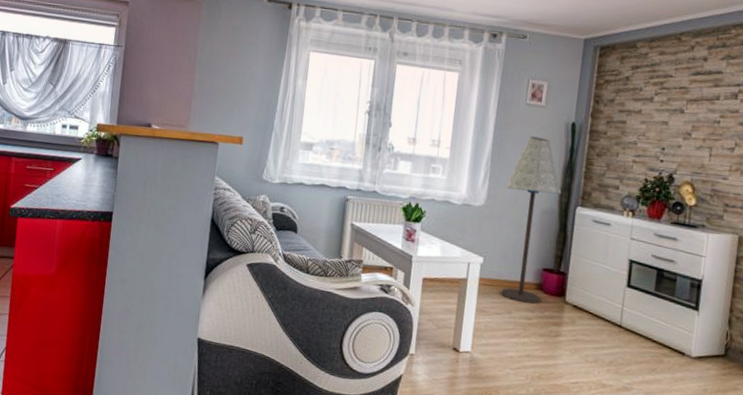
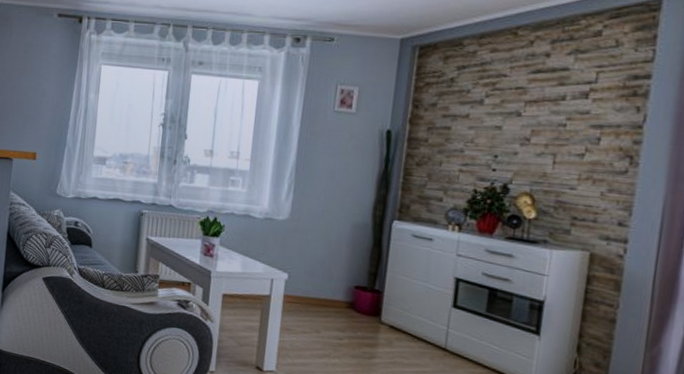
floor lamp: present [500,136,562,304] -> none [307,145,376,323]

